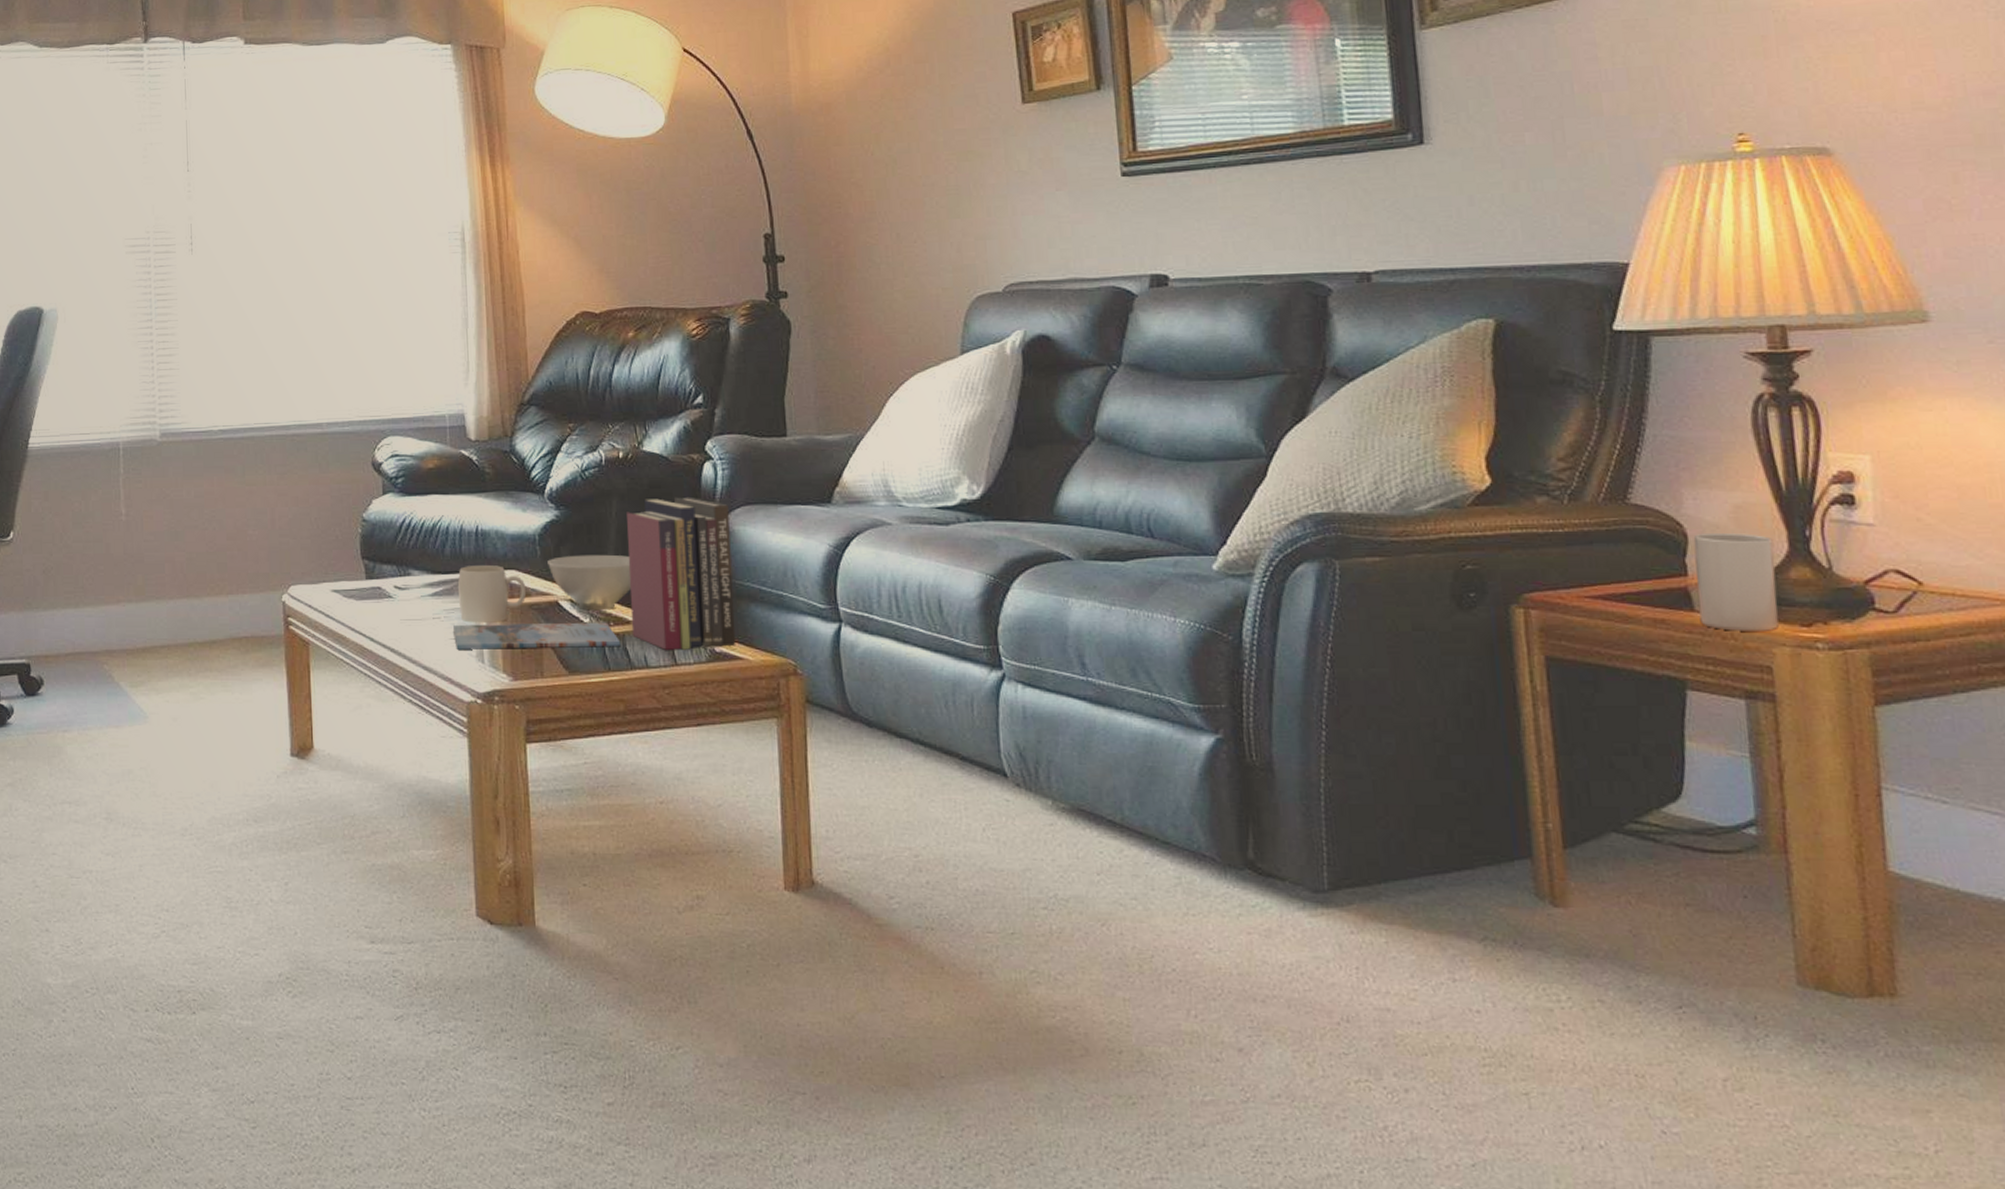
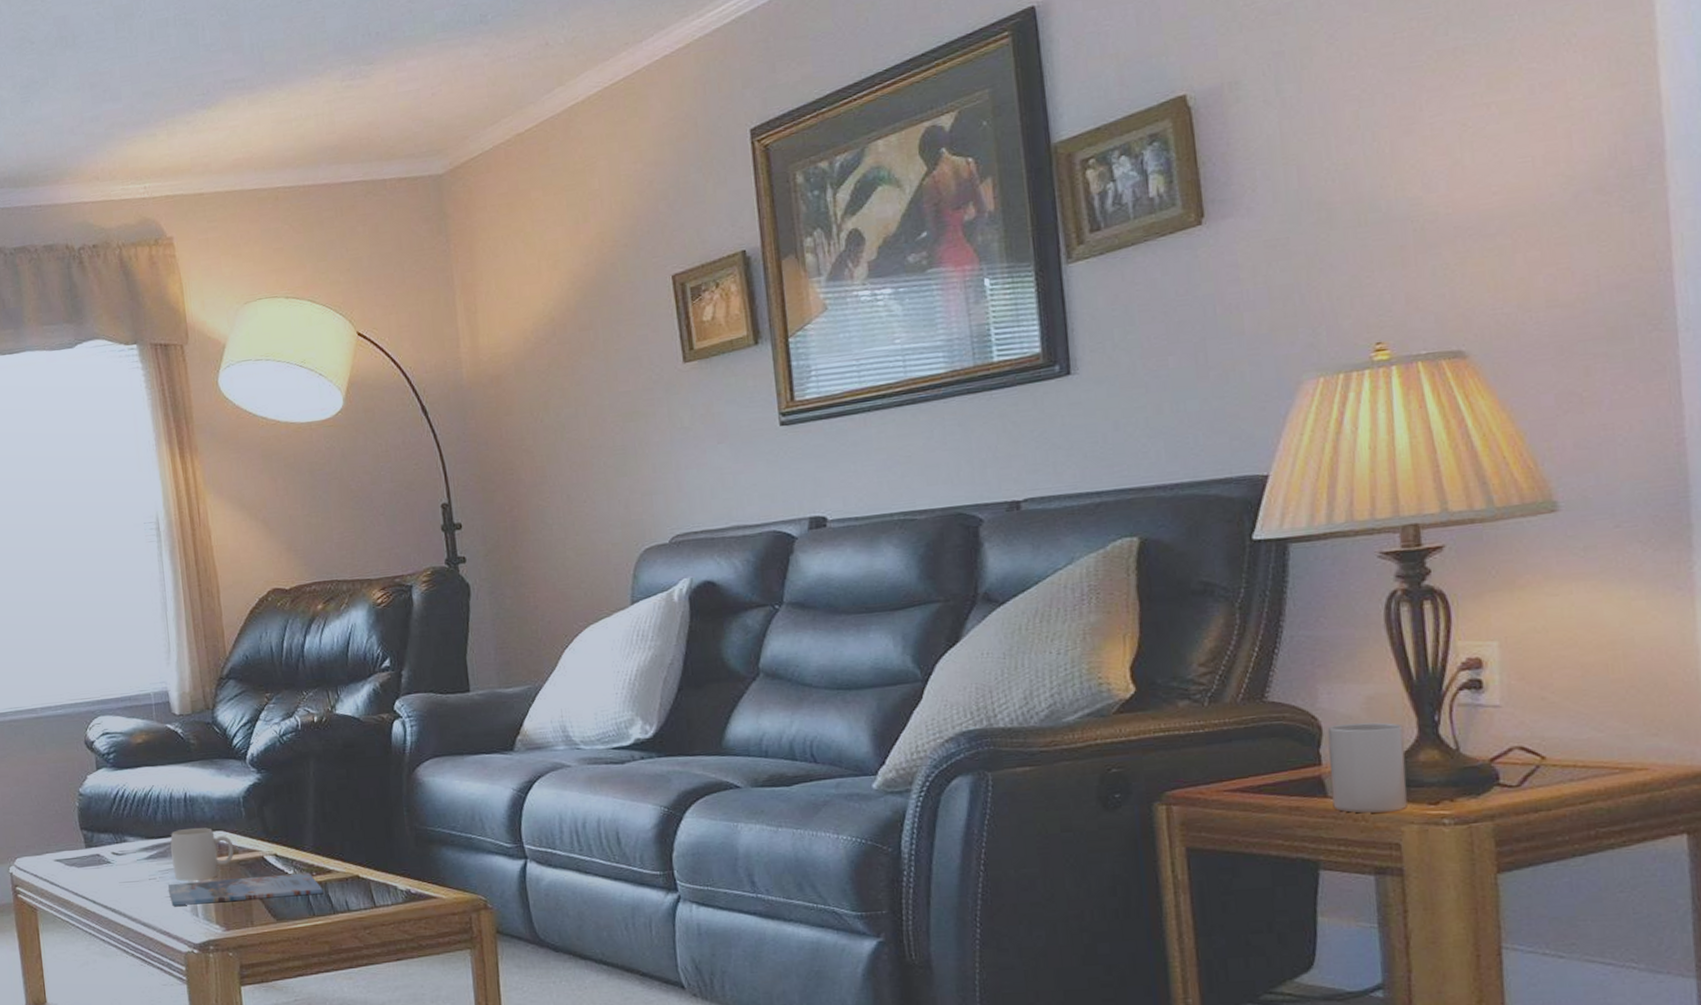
bowl: present [547,554,631,611] -> none [252,811,331,864]
books: present [627,496,736,650] -> none [323,753,430,894]

